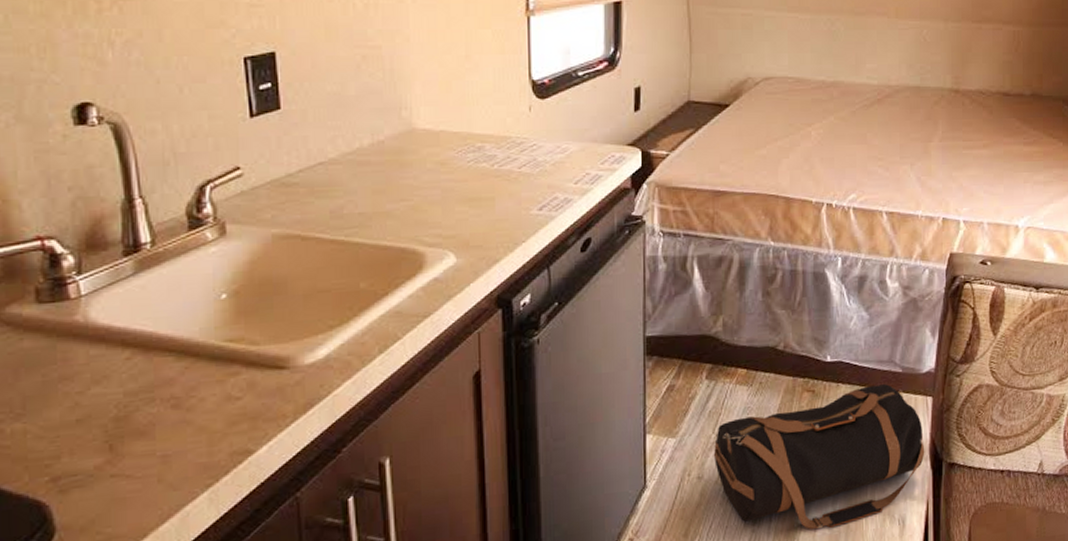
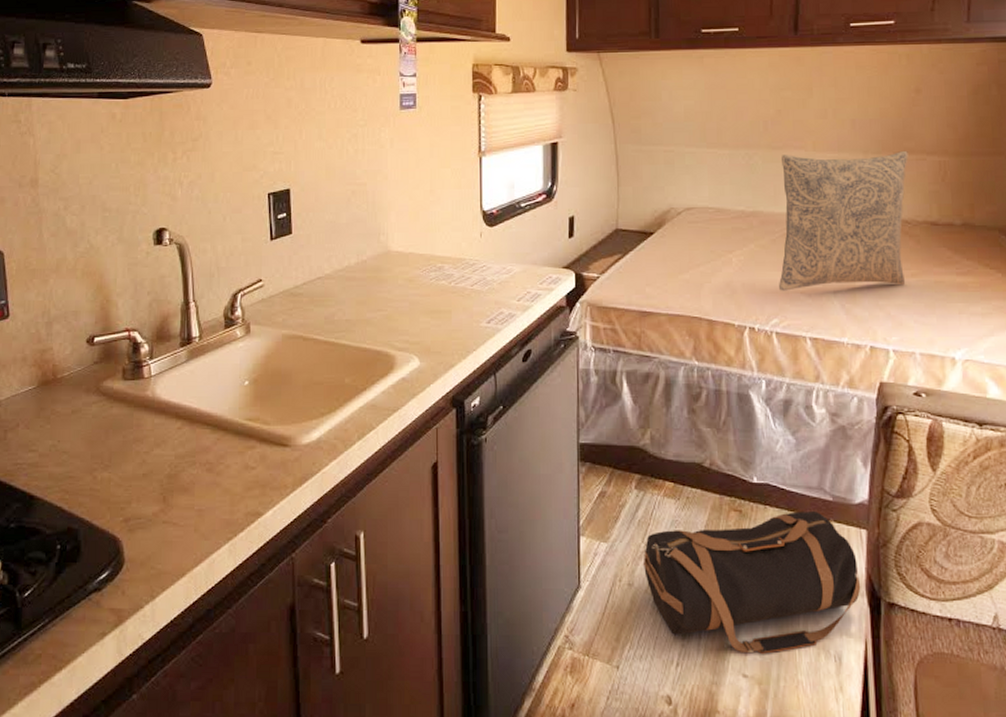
pillow: none [858,20,986,165] -> present [779,151,908,291]

